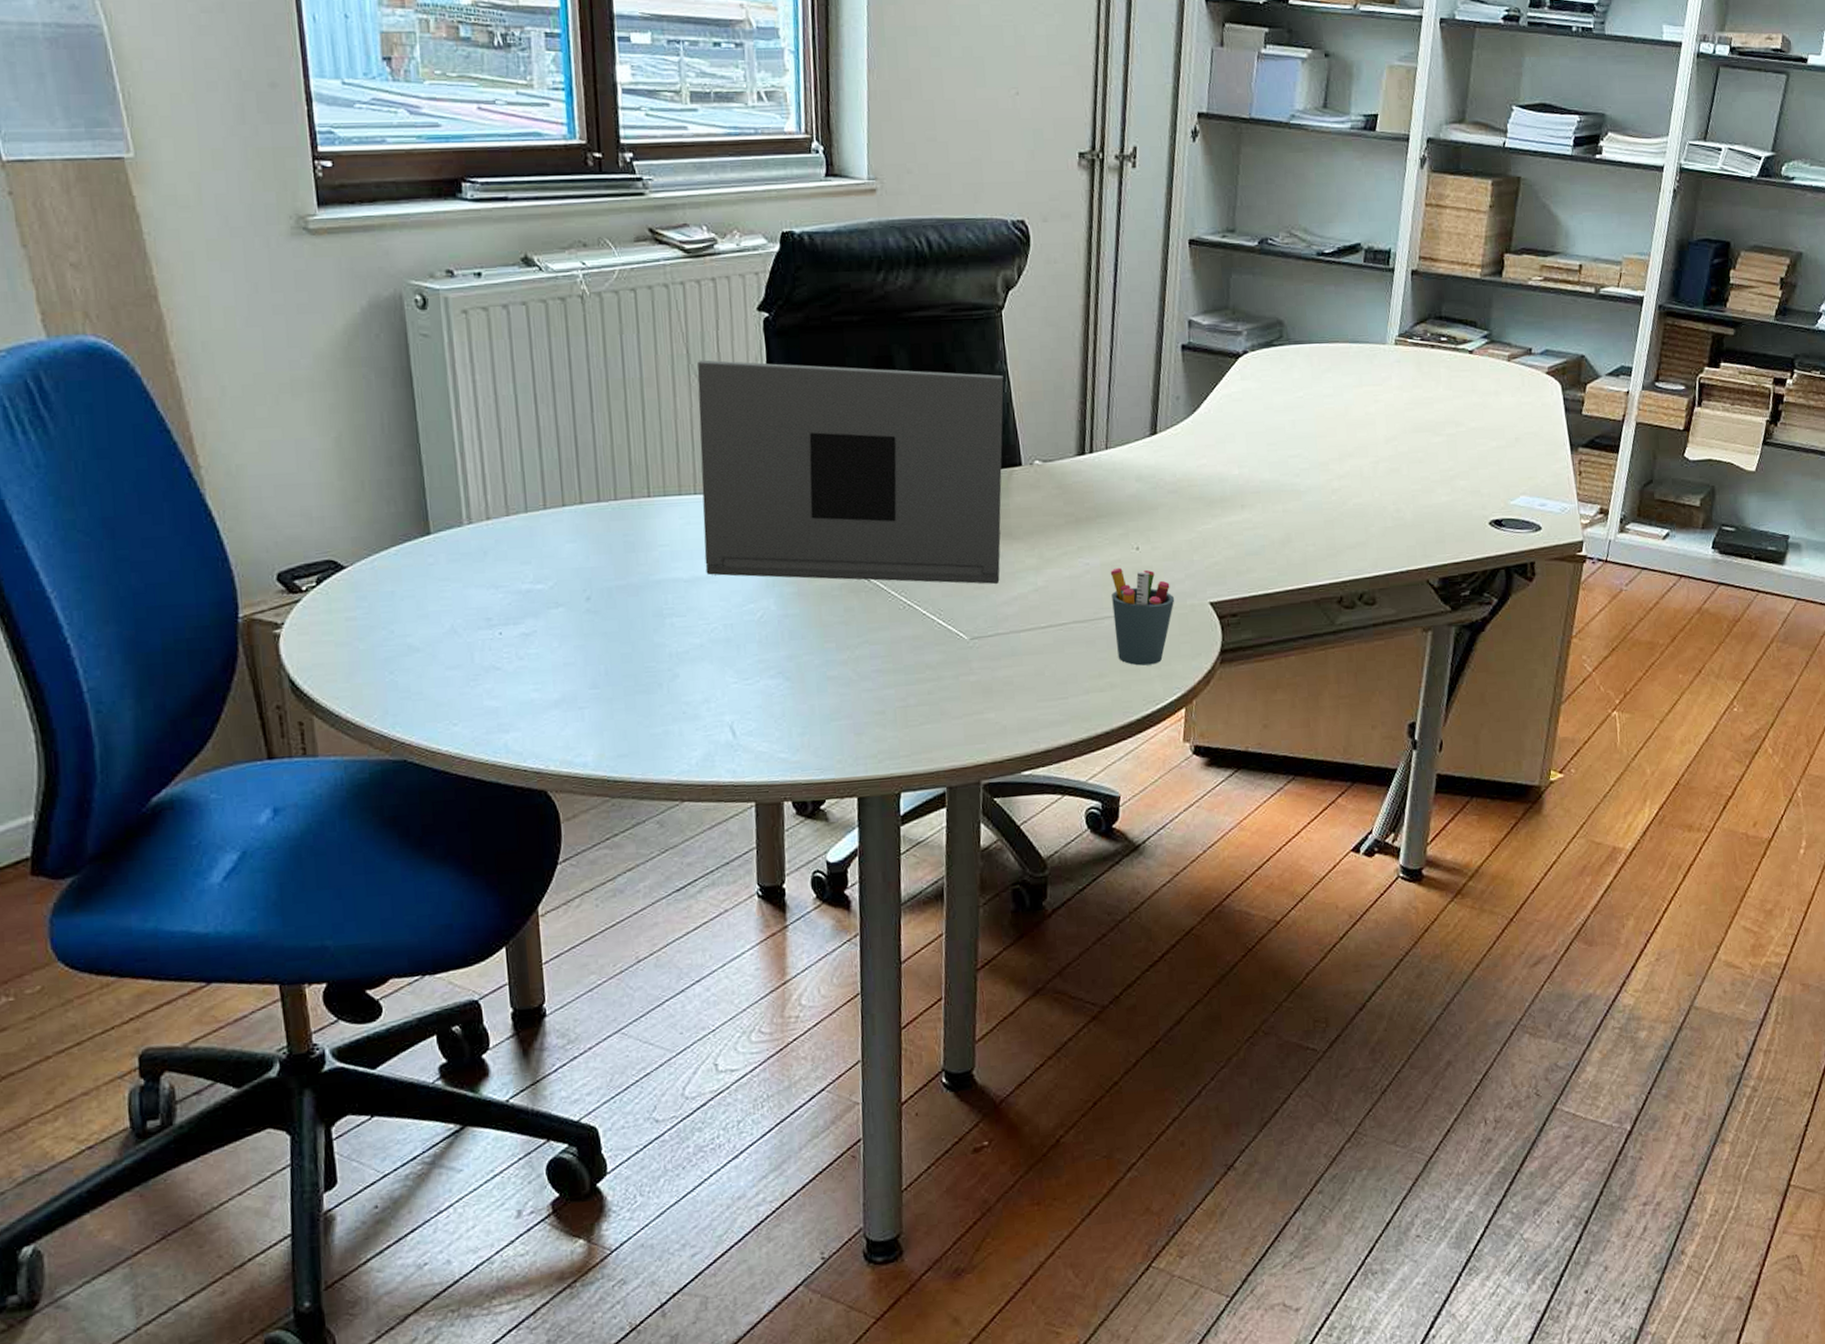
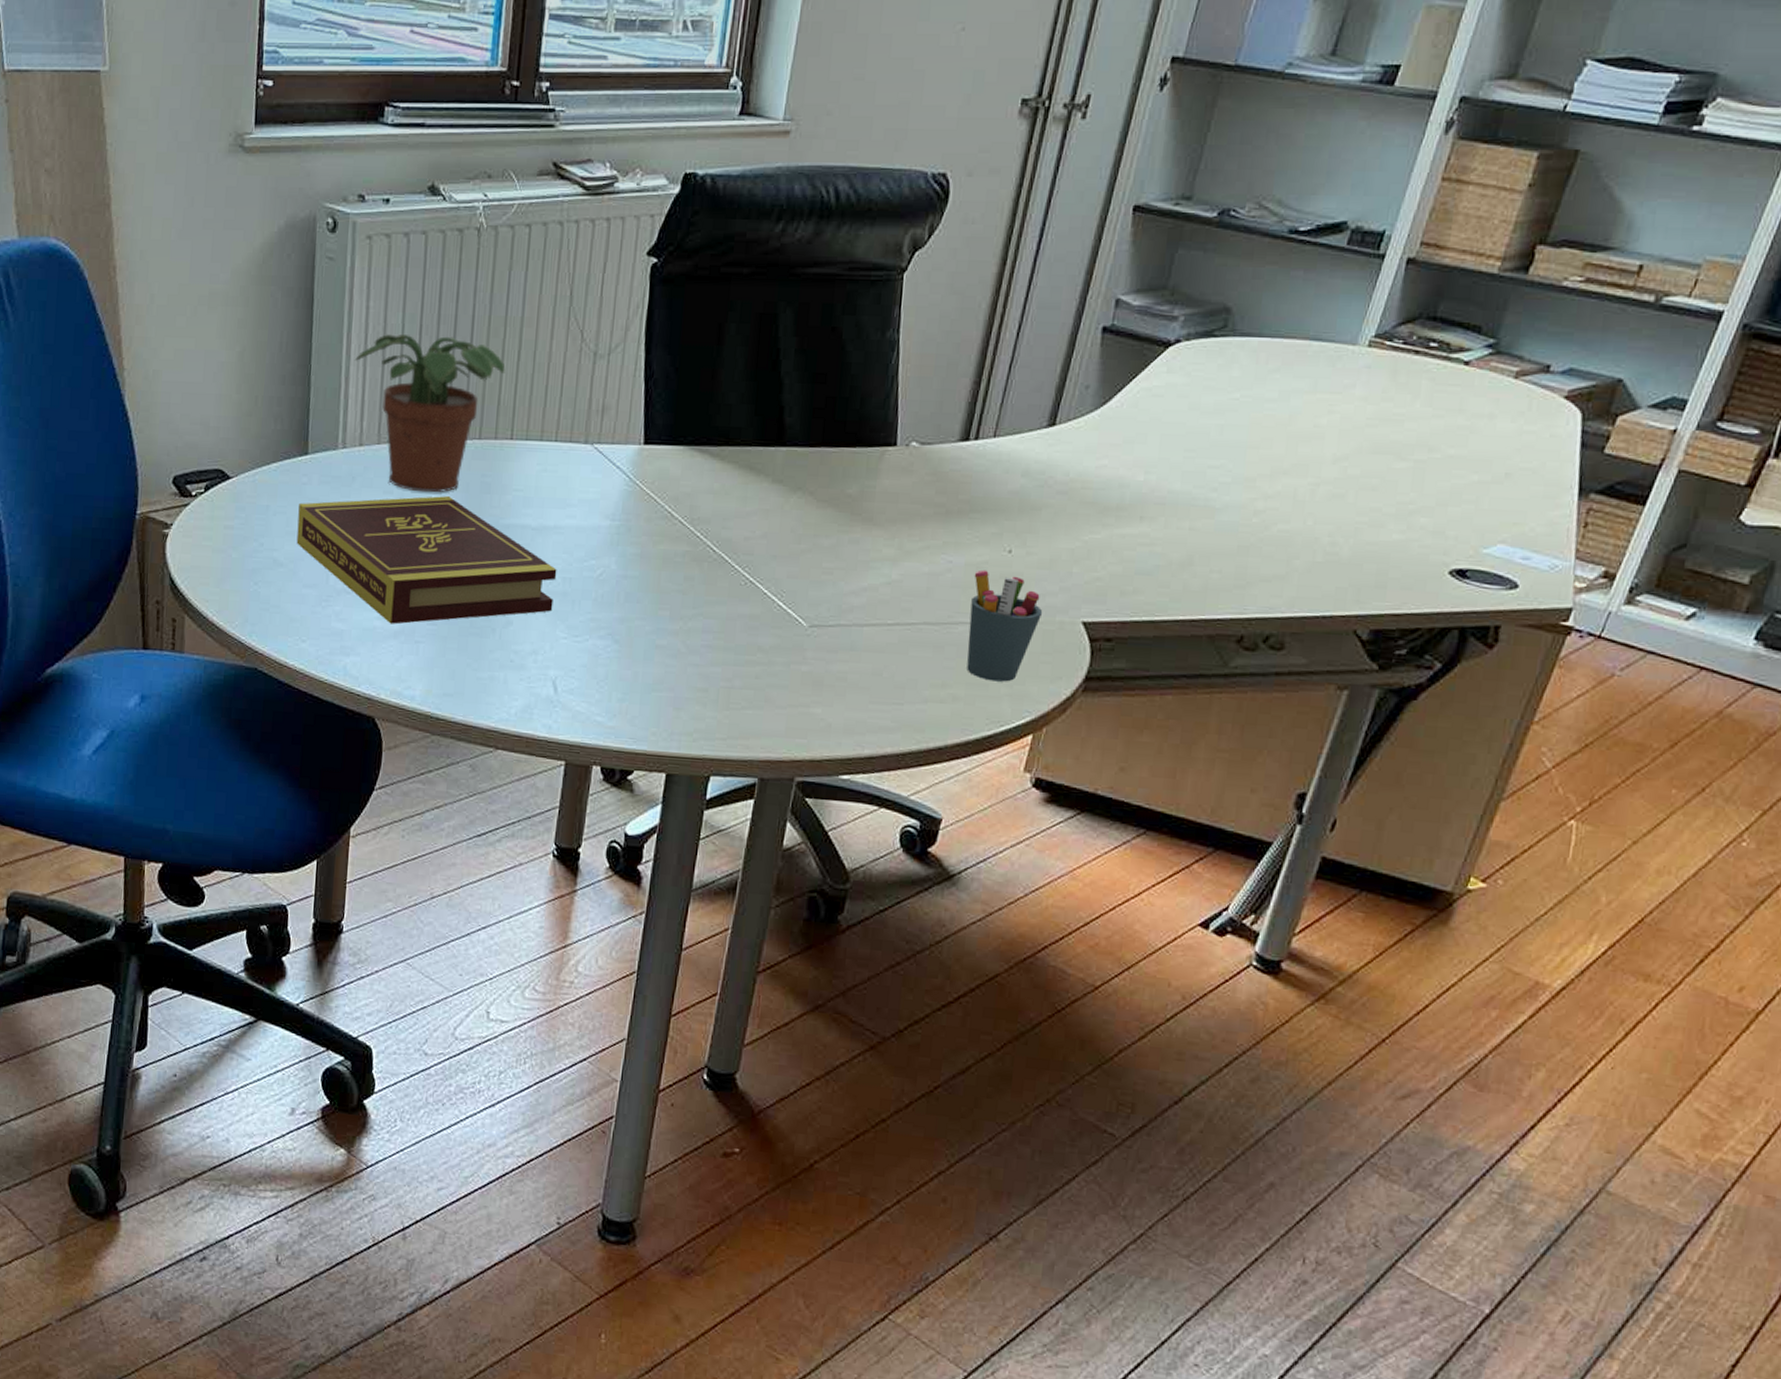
book: none [428,560,718,694] -> present [296,496,557,624]
potted plant: none [467,403,632,559] -> present [354,333,506,493]
laptop: present [697,360,1004,584] -> none [554,303,893,571]

